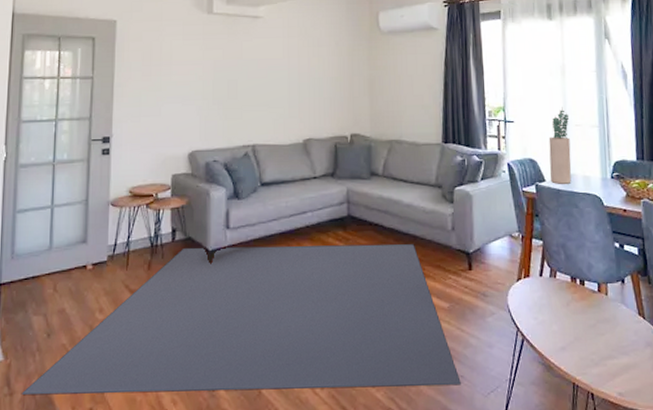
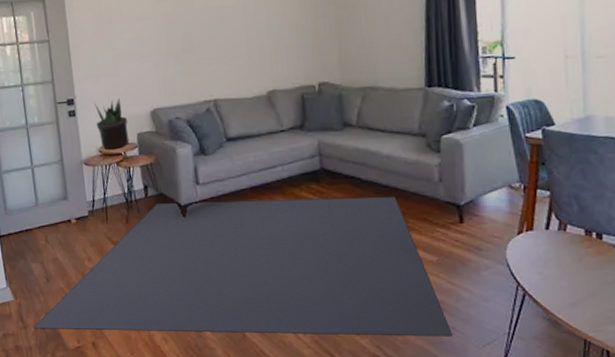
planter: none [130,137,164,190] -> present [93,97,130,150]
vase: present [548,107,572,184] -> none [560,36,590,128]

